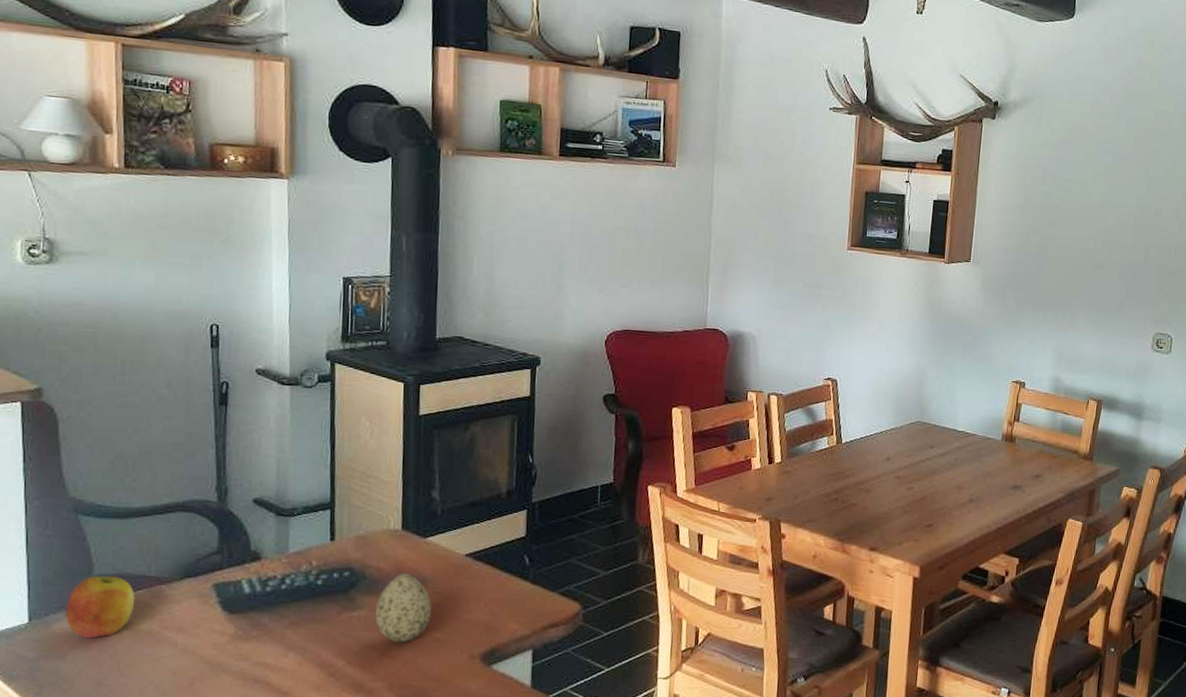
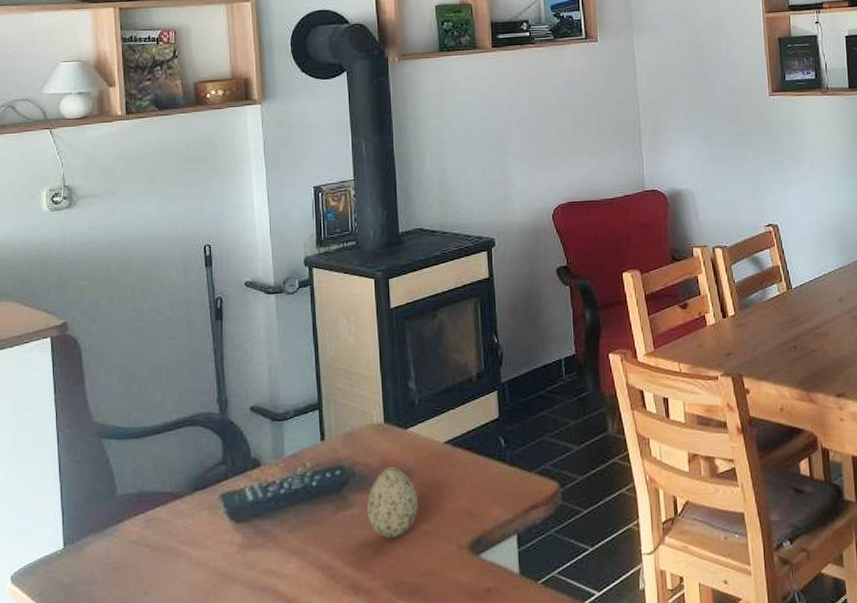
apple: present [65,576,135,639] -> none [95,495,154,559]

